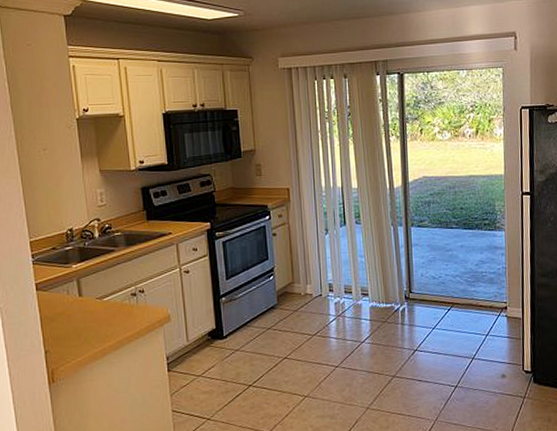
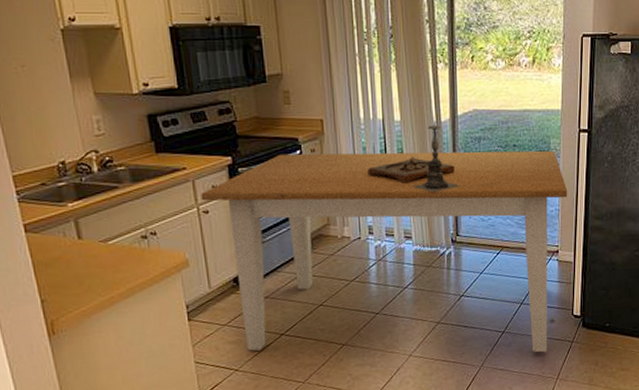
table: none [183,212,514,408] -> present [201,150,568,353]
wooden tray: none [328,220,407,245] -> present [367,157,454,183]
candle holder: none [369,183,412,253] -> present [413,116,460,193]

